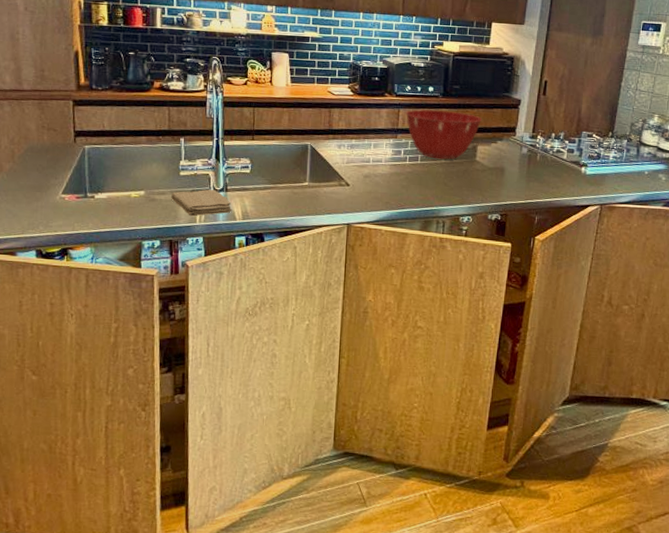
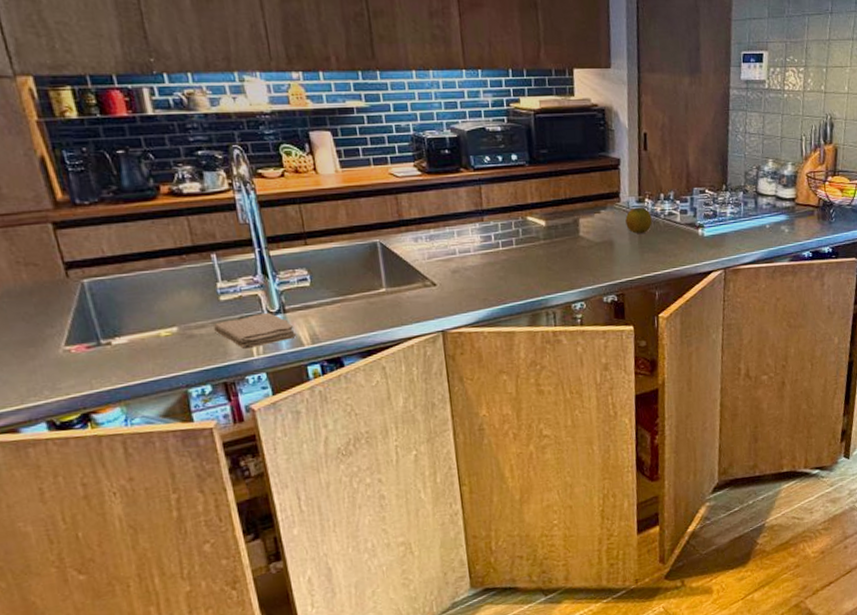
mixing bowl: present [405,109,483,160] -> none [488,181,580,240]
fruit: none [518,142,541,165] -> present [625,207,652,234]

